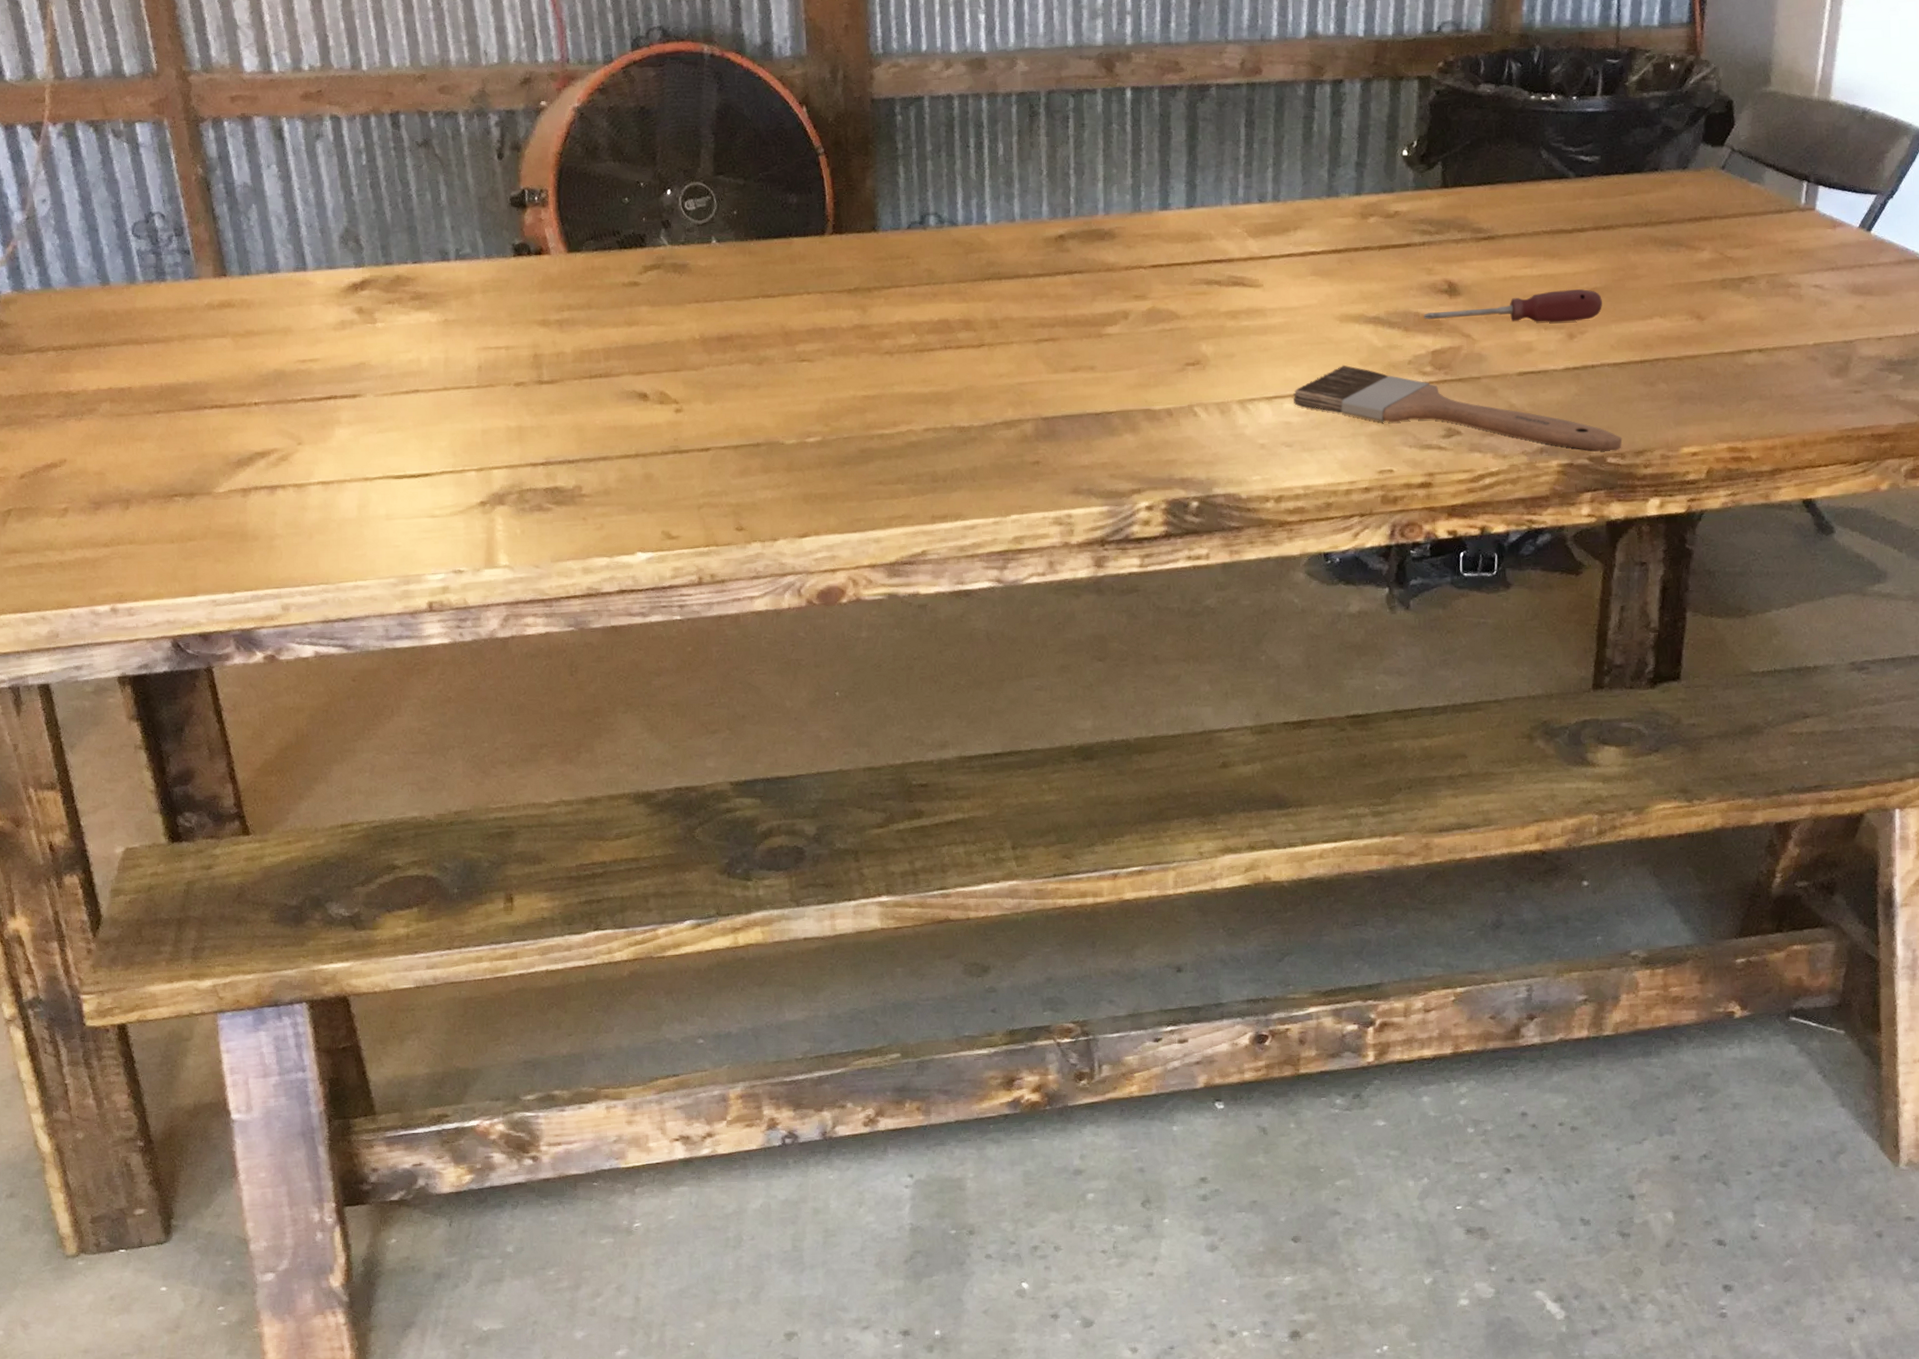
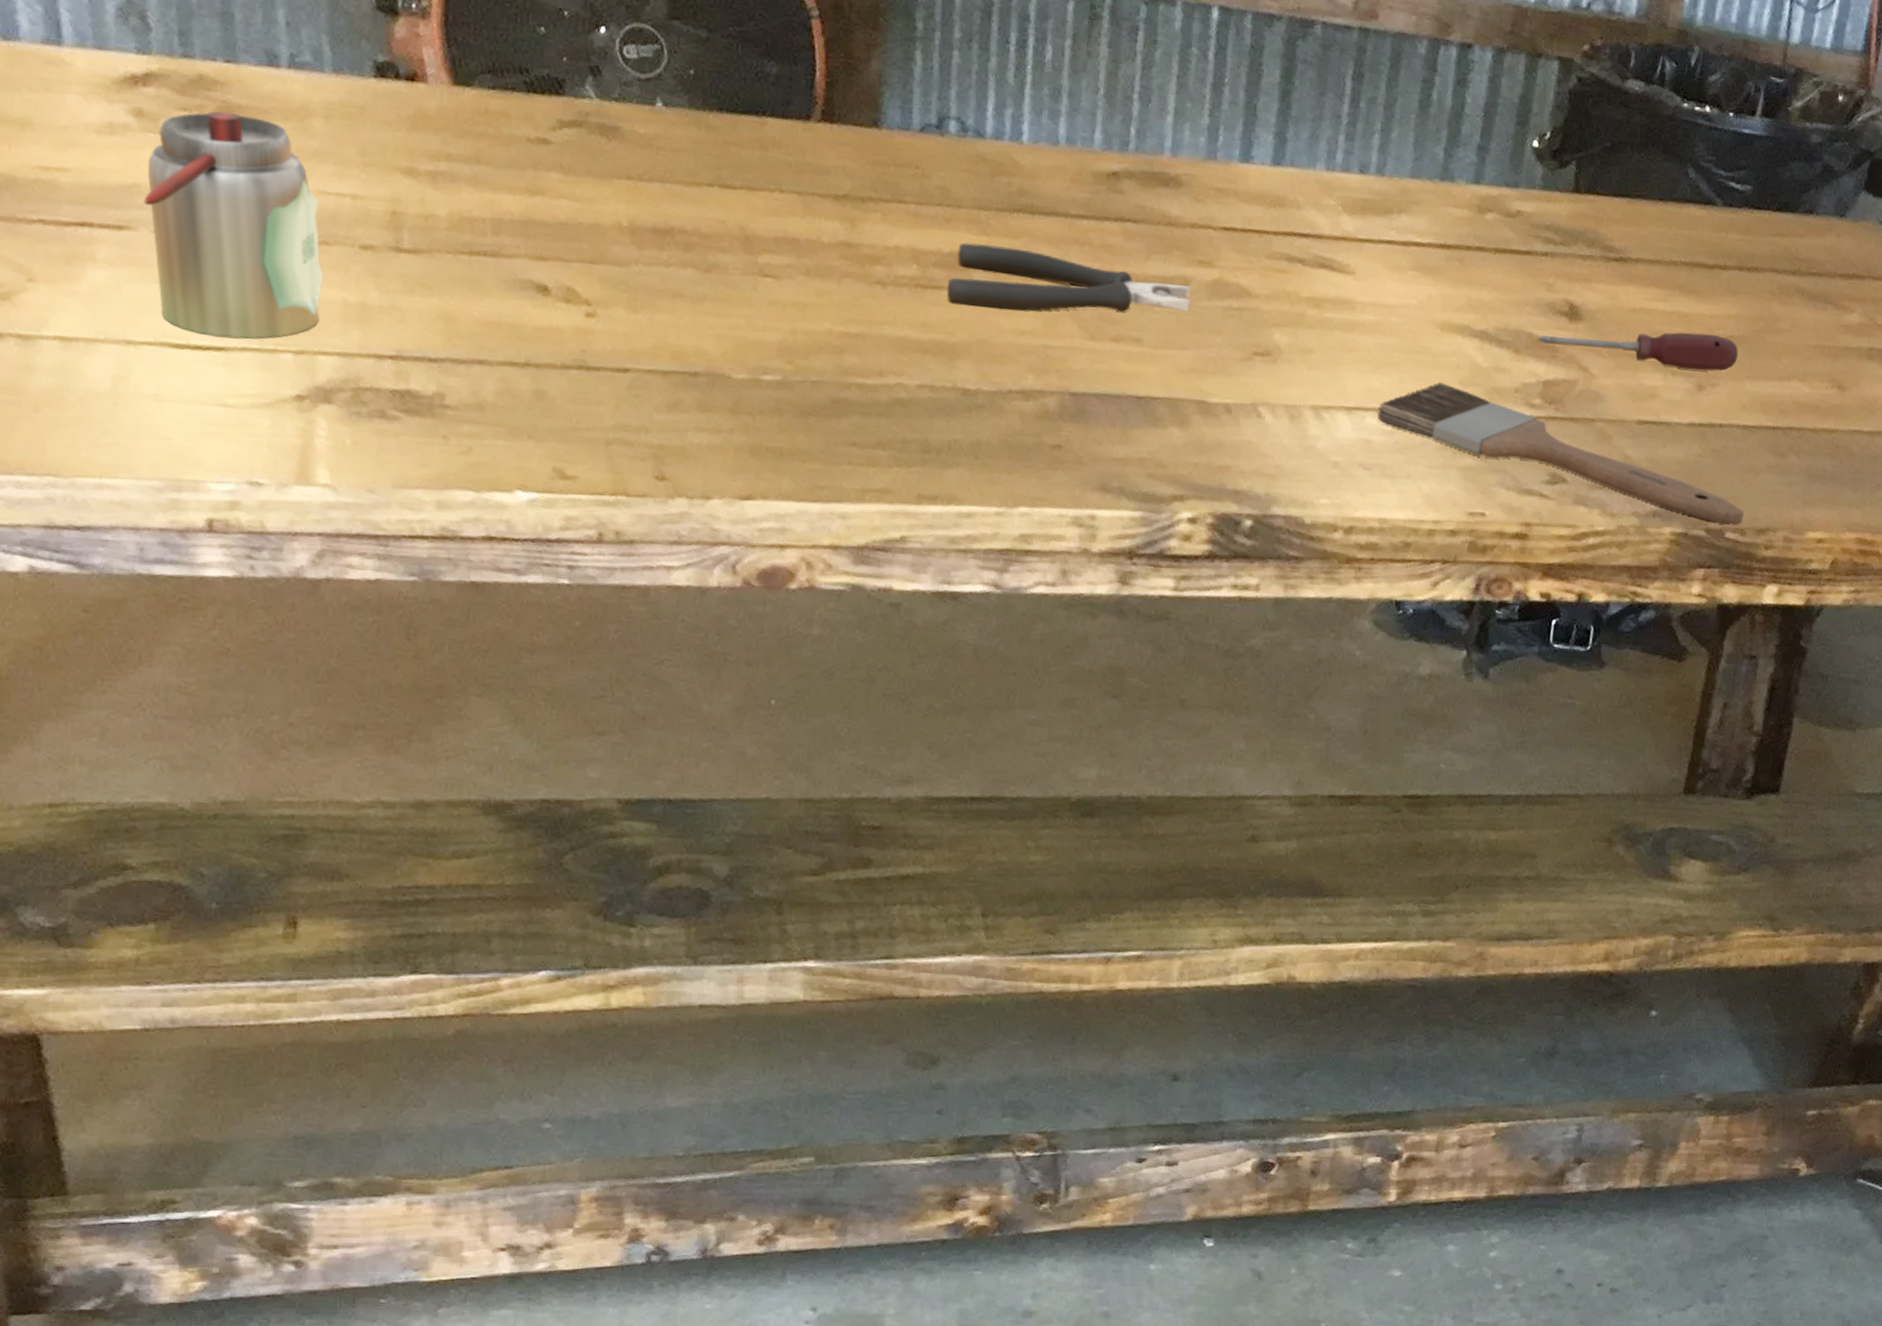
paint can: none [368,299,492,467] -> present [144,110,324,340]
pliers: none [939,309,1131,360] -> present [946,242,1190,312]

